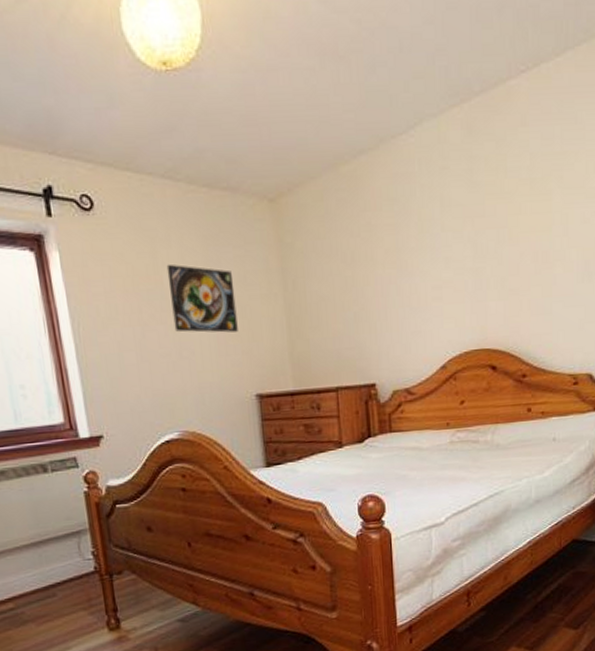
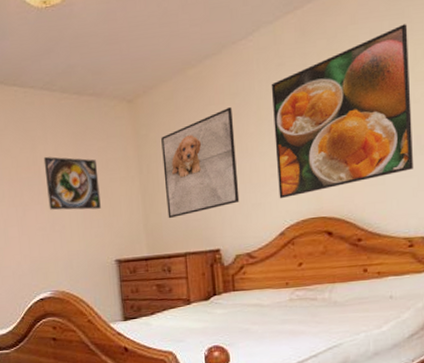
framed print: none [309,215,398,347] -> present [161,107,240,219]
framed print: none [434,131,582,327] -> present [271,24,414,199]

